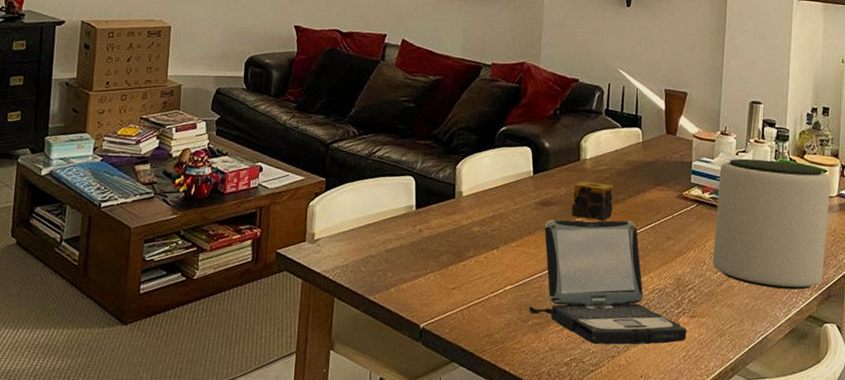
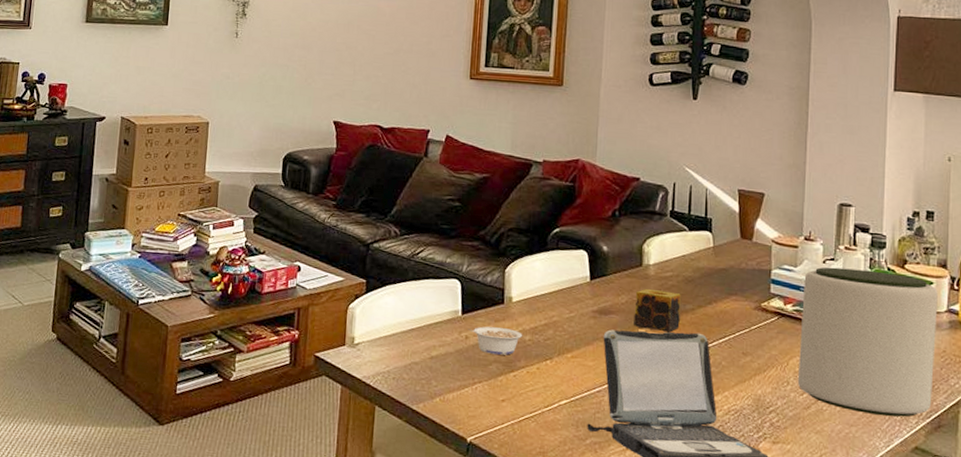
legume: none [421,220,472,246] -> present [467,326,523,355]

